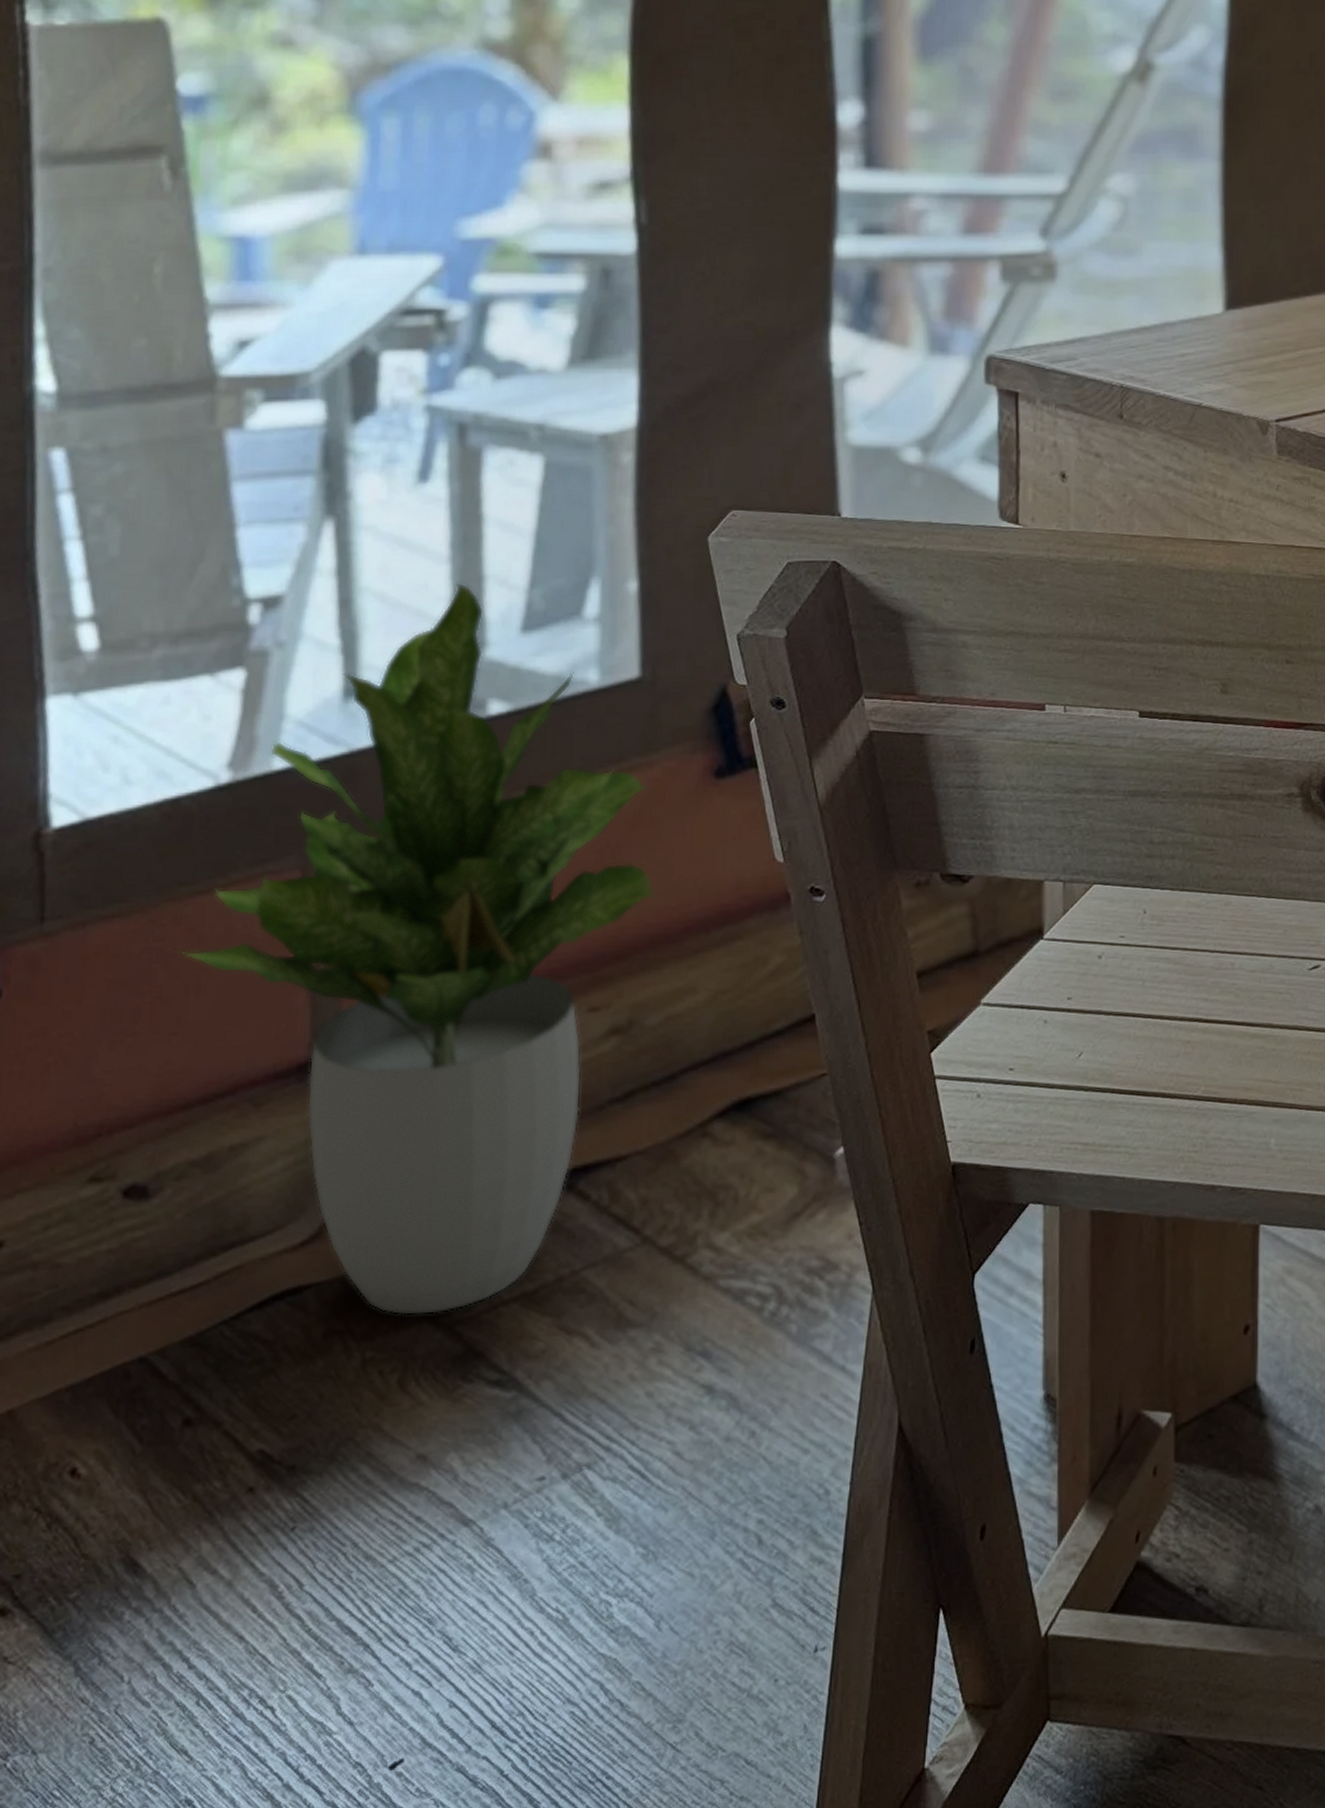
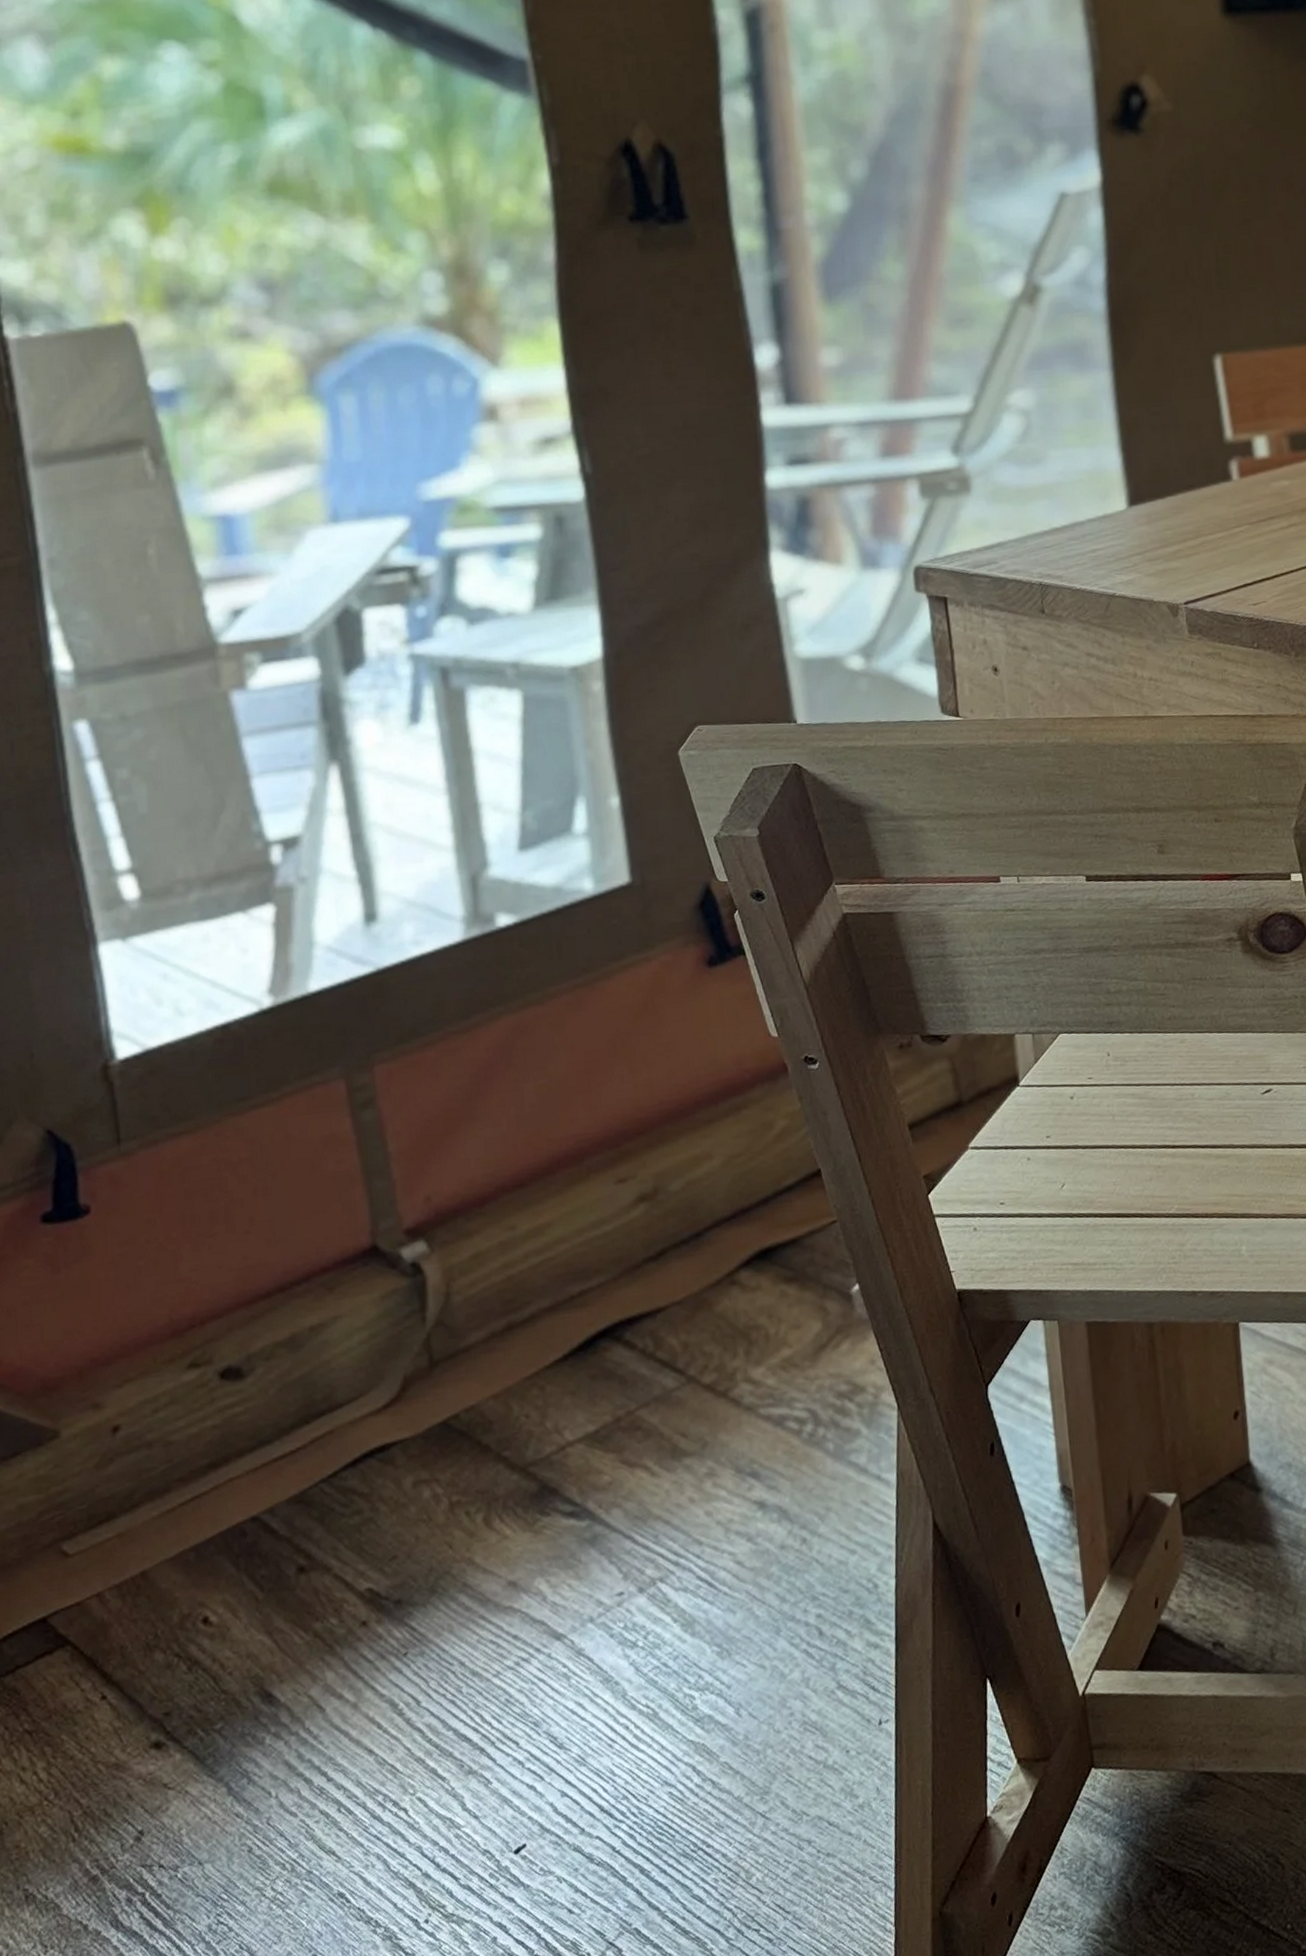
potted plant: present [175,582,655,1316] -> none [241,810,665,1463]

